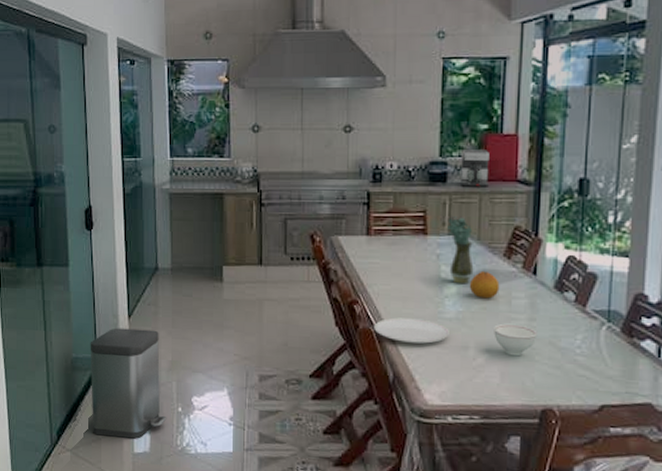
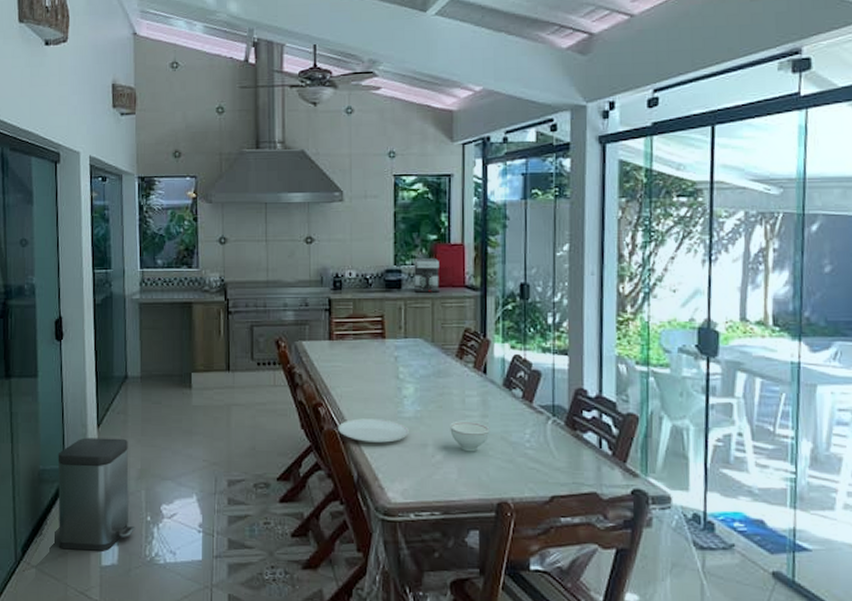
vase: present [447,215,474,284] -> none [404,319,429,385]
fruit: present [469,270,500,299] -> none [425,371,454,398]

